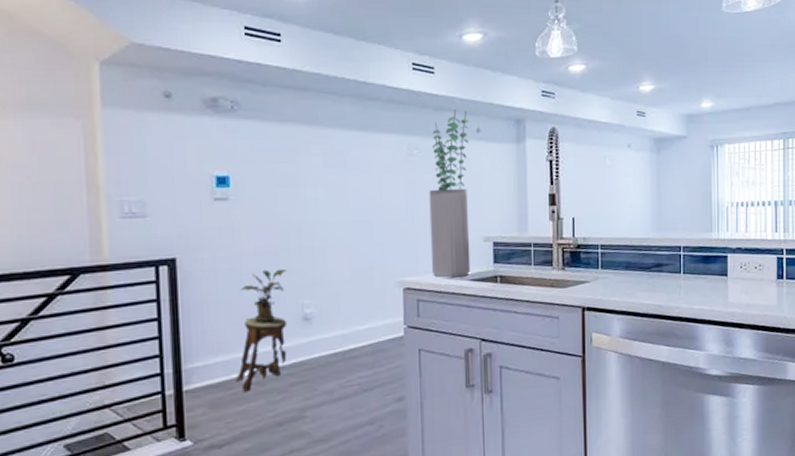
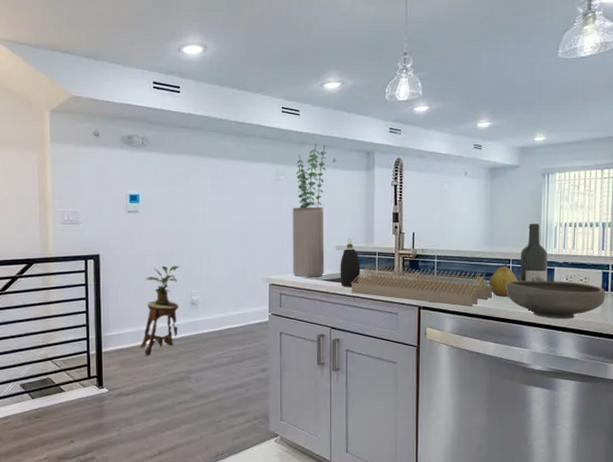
soap dispenser: none [489,226,514,289] -> present [340,238,361,288]
dish rack: none [503,259,664,306] -> present [351,265,493,308]
fruit: none [659,250,690,291] -> present [489,262,518,297]
bowl: none [678,269,782,315] -> present [506,280,606,320]
wine bottle: none [691,204,721,272] -> present [519,224,548,281]

